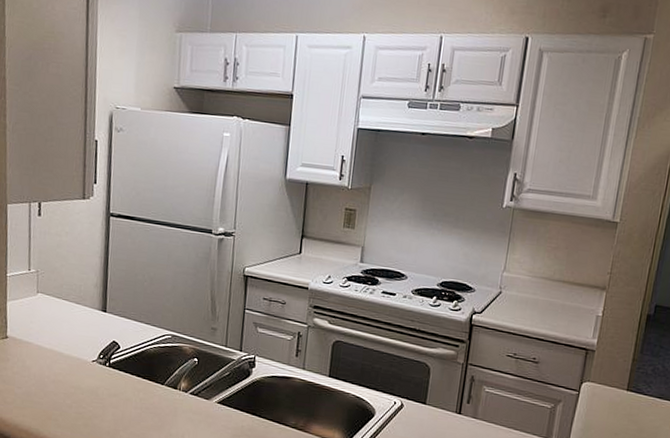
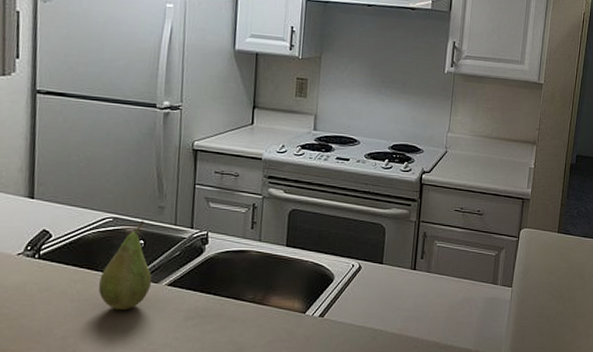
fruit: none [158,339,204,422] -> present [99,220,152,310]

